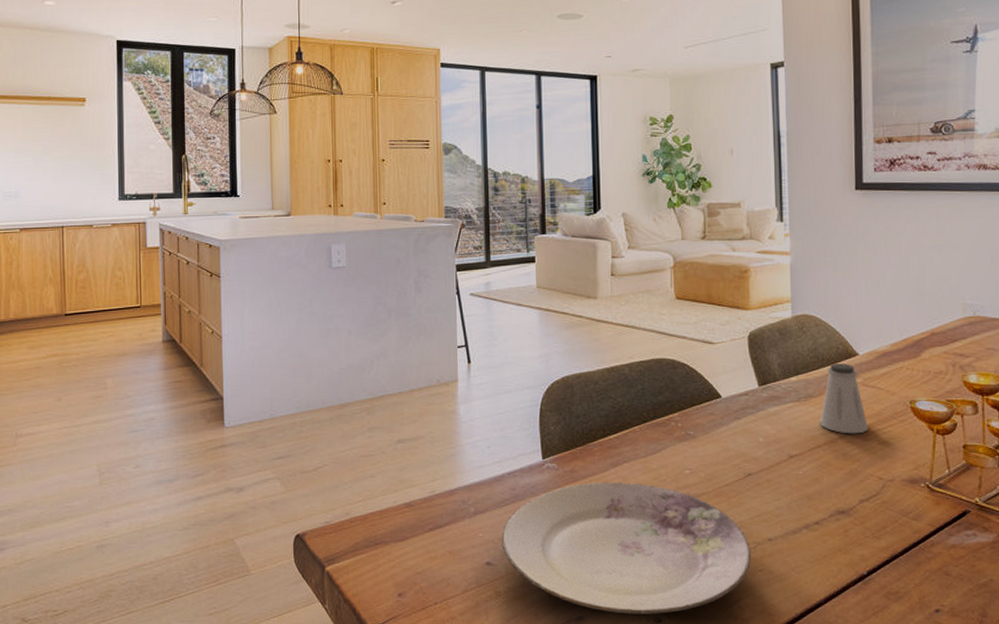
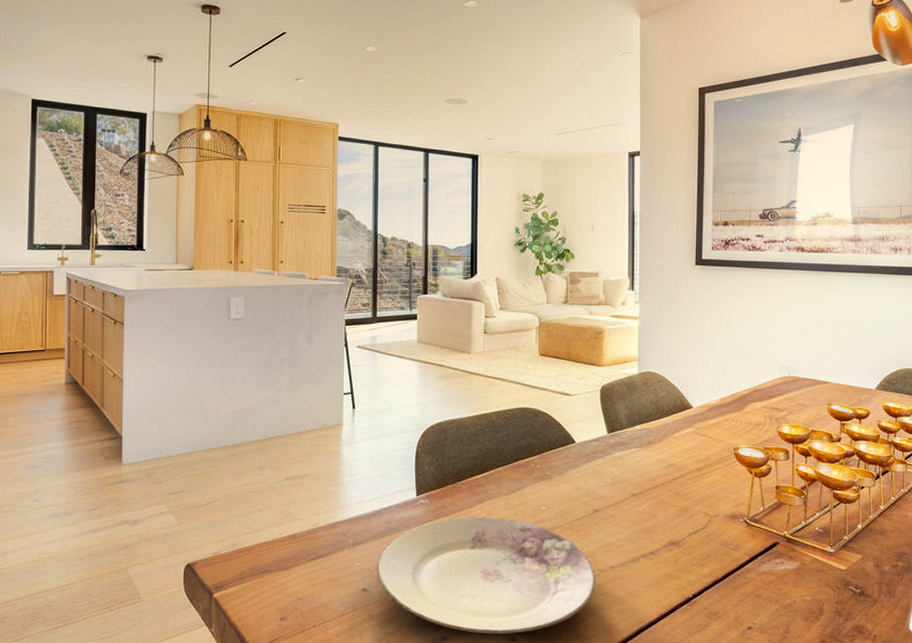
saltshaker: present [819,364,868,434] -> none [658,415,698,476]

